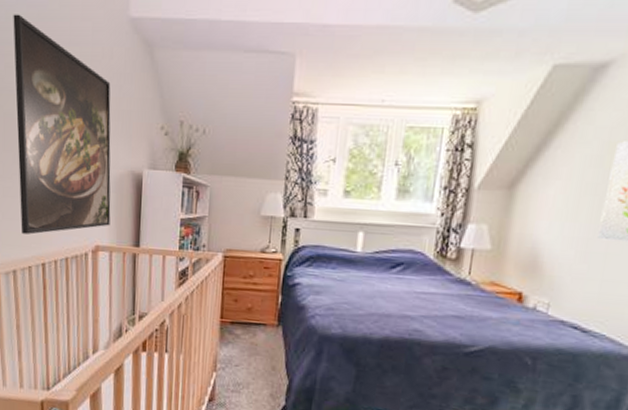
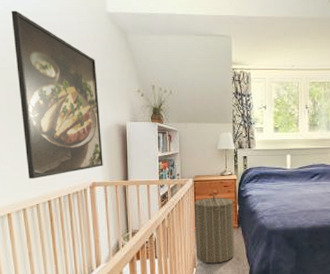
laundry hamper: none [217,274,276,371] -> present [193,193,235,264]

